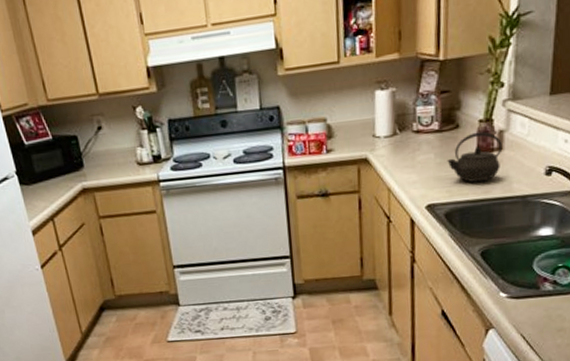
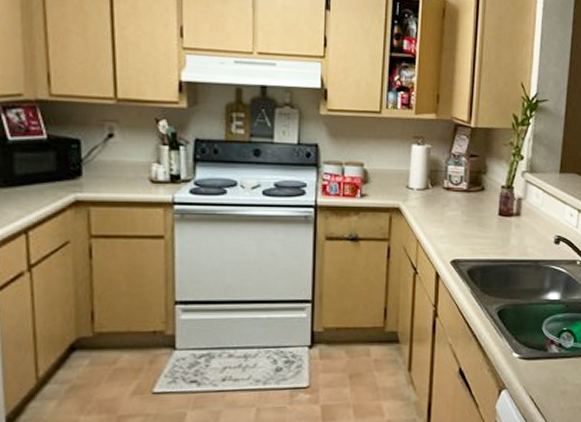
kettle: present [447,131,503,183] -> none [472,196,520,244]

